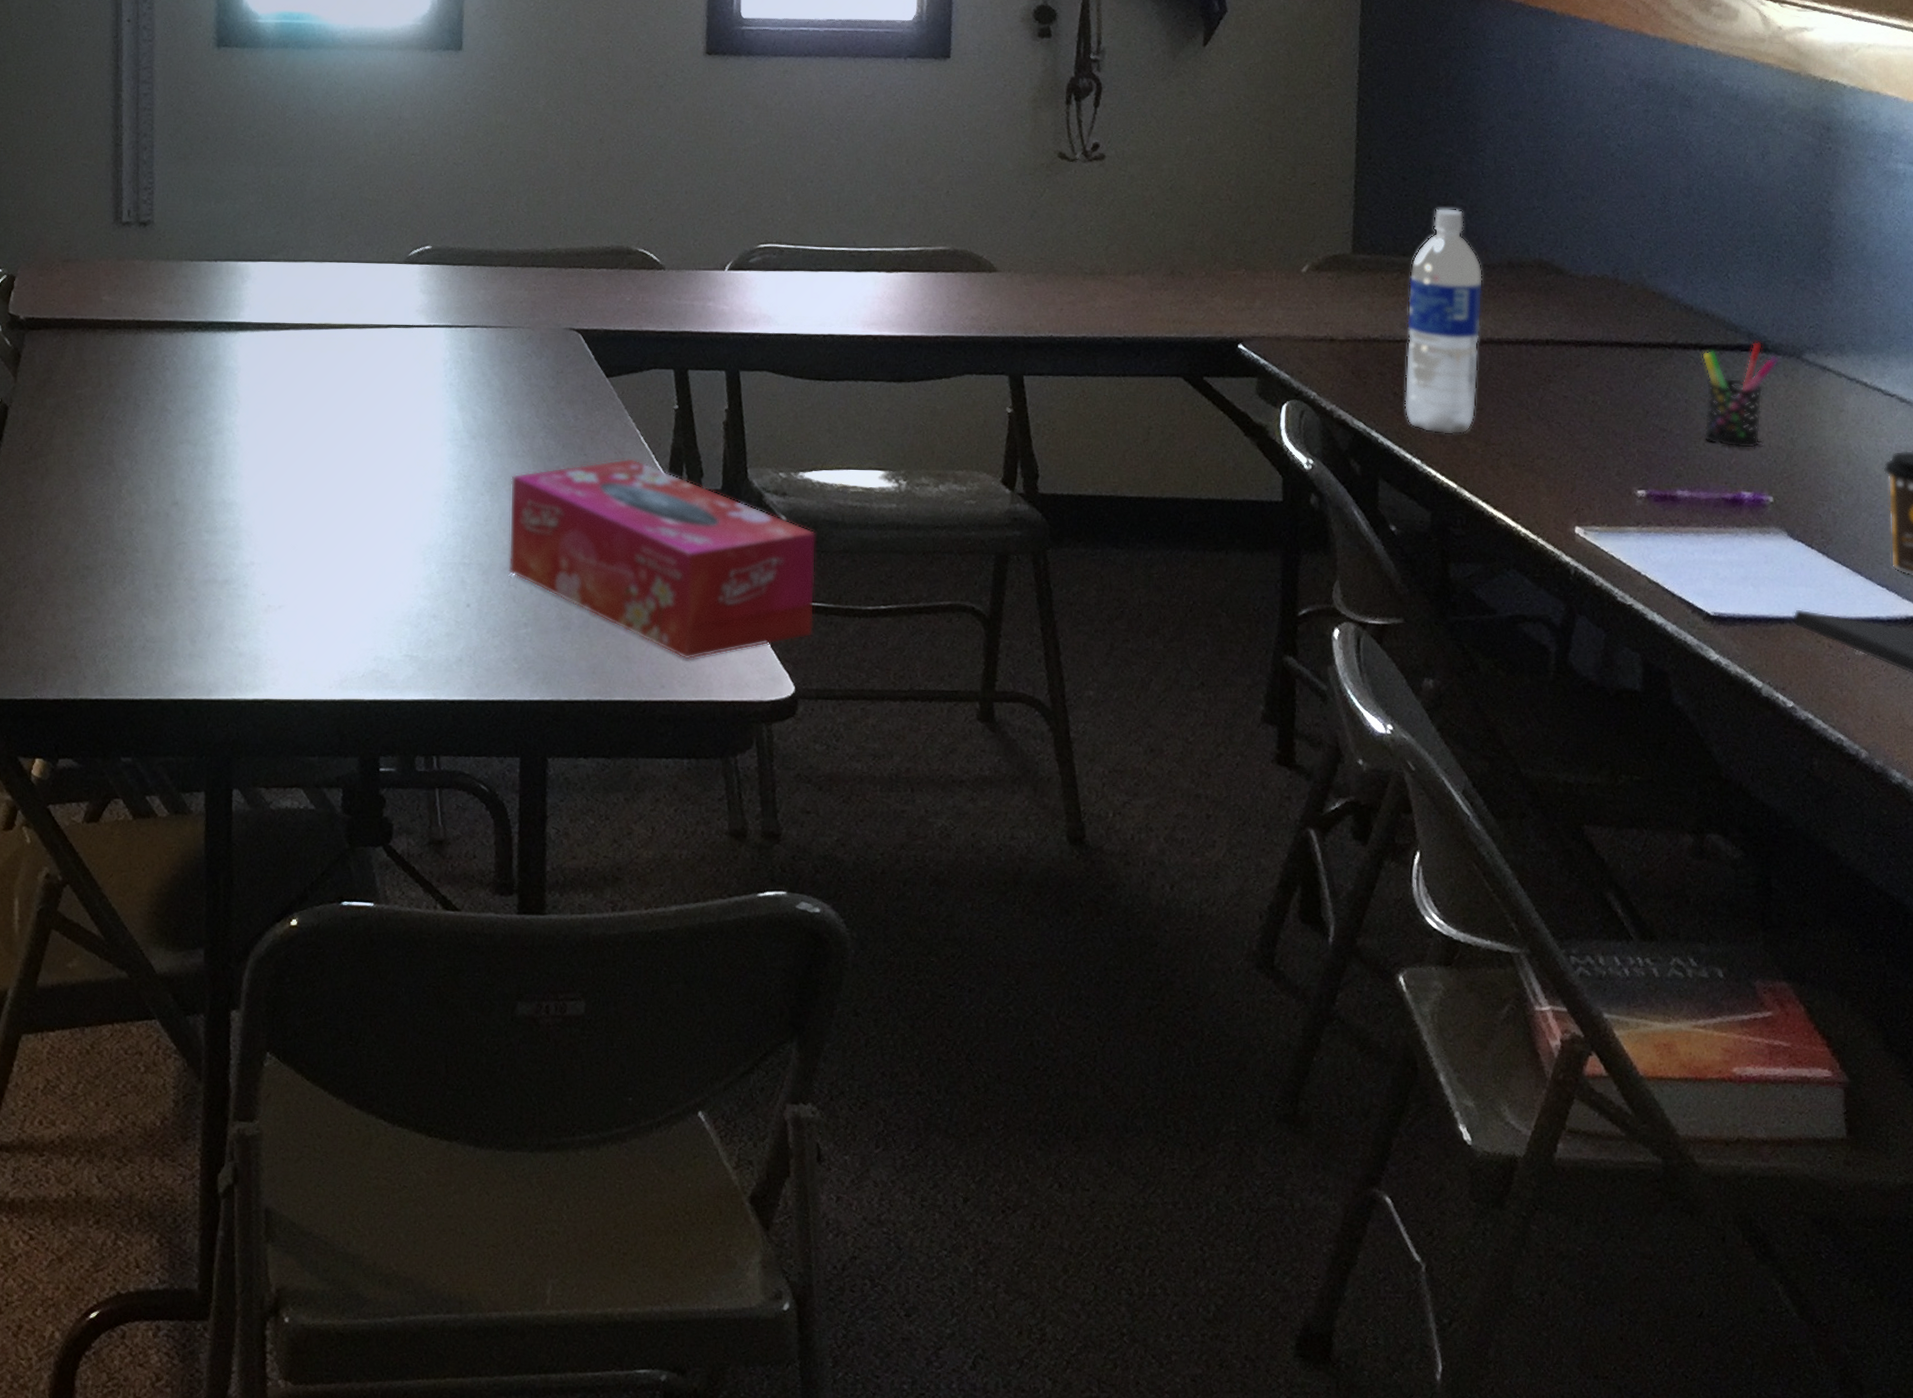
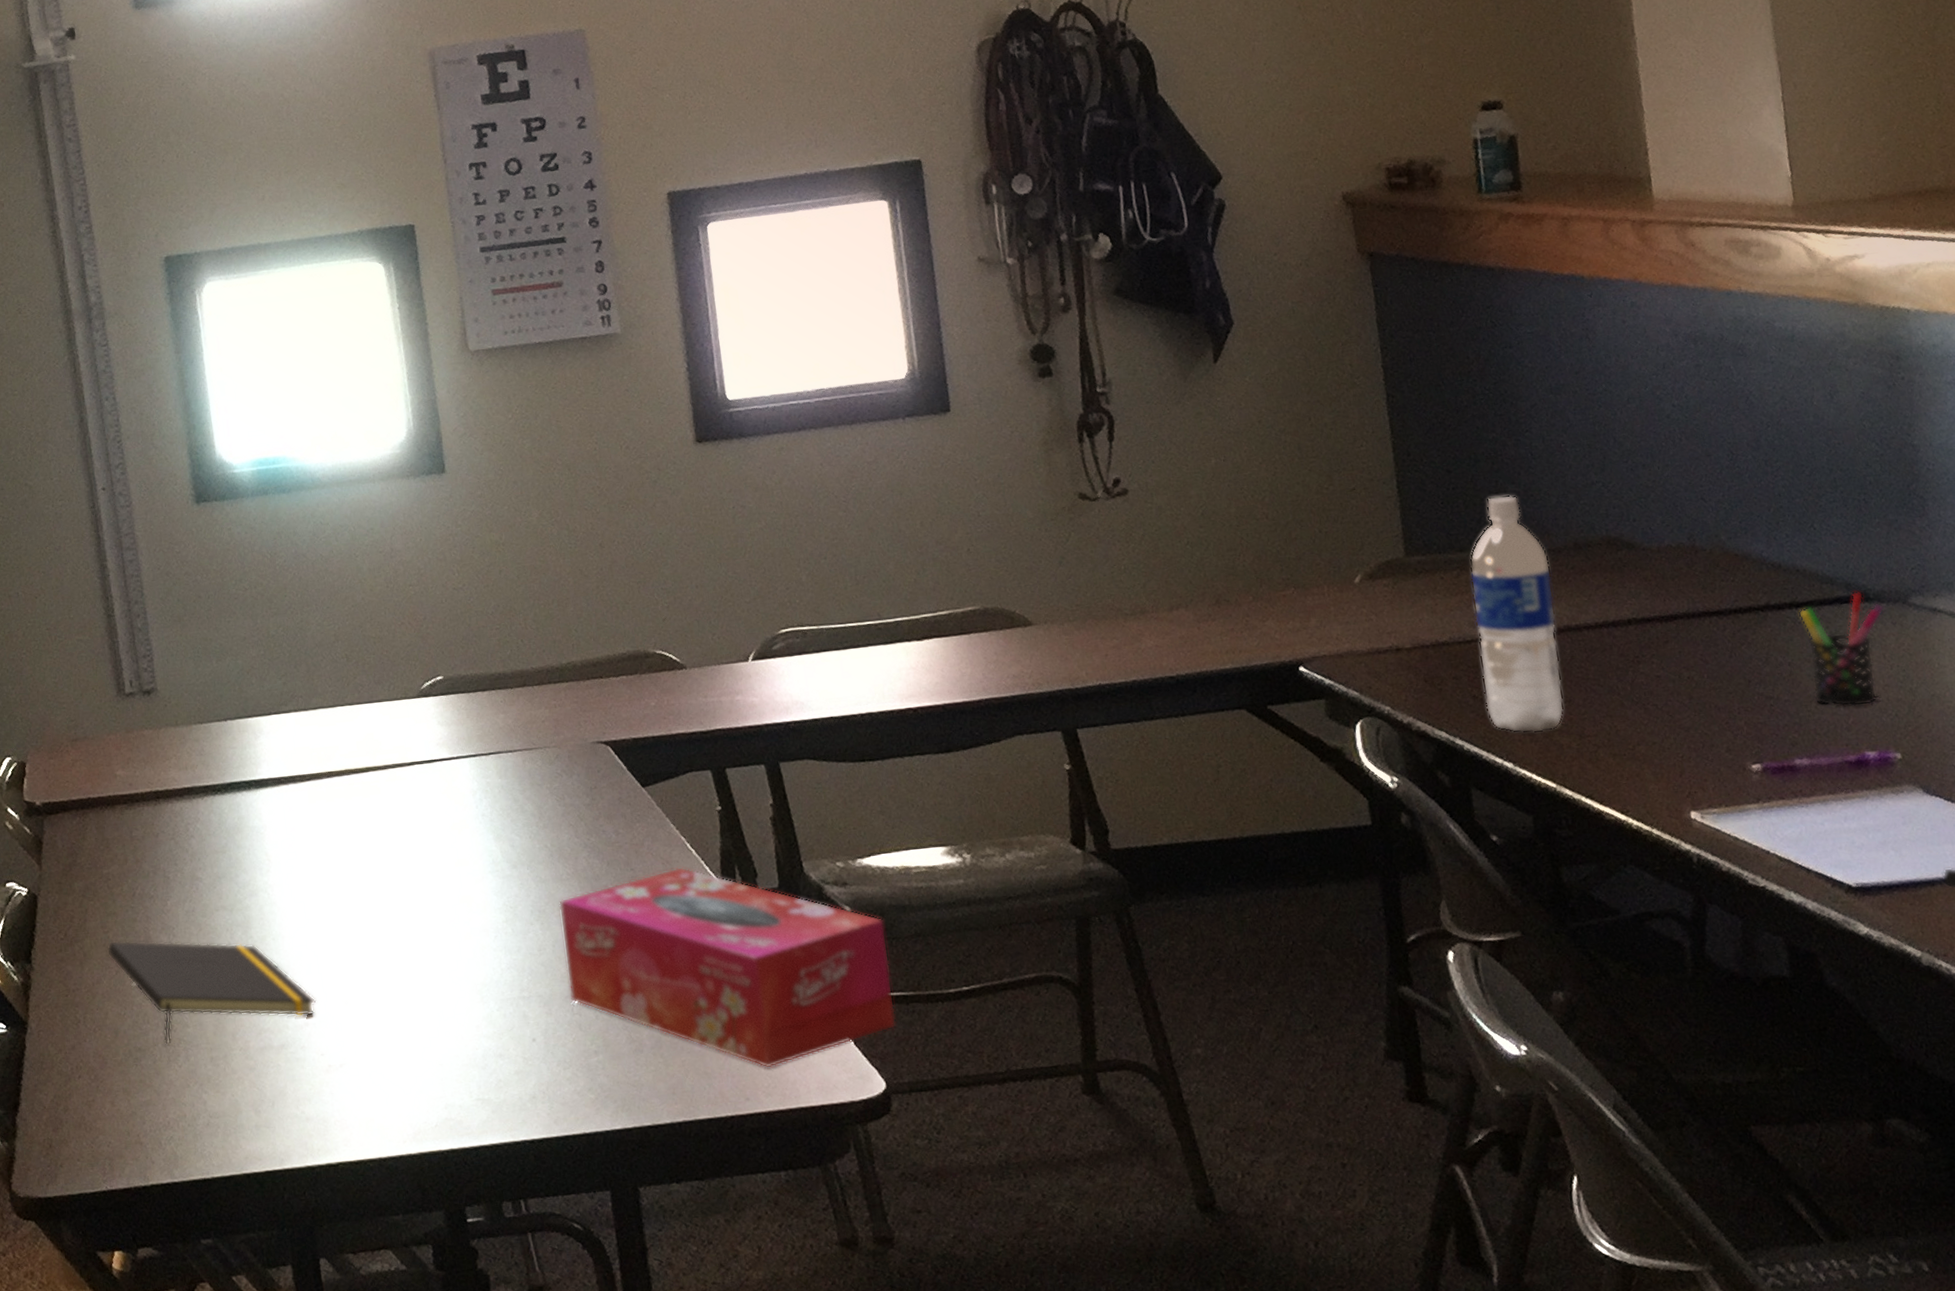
notepad: none [69,459,265,565] -> present [107,940,317,1044]

